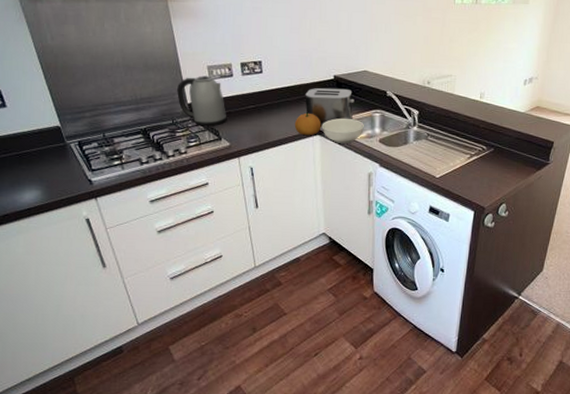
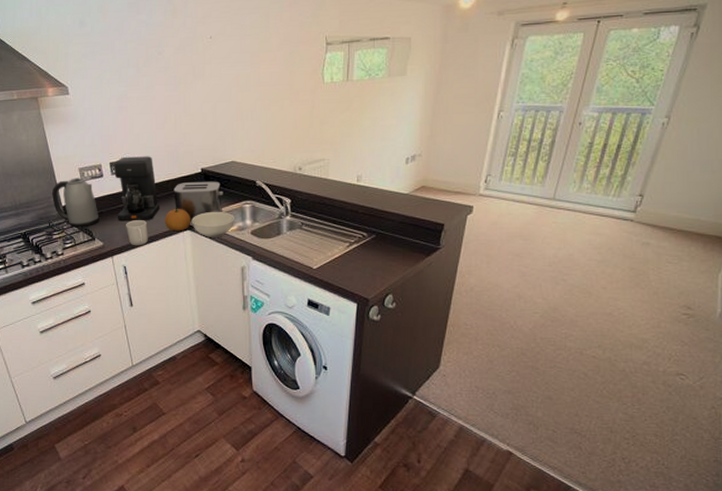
coffee maker: none [244,58,290,123] -> present [113,156,159,222]
mug: none [254,122,277,148] -> present [126,220,148,246]

